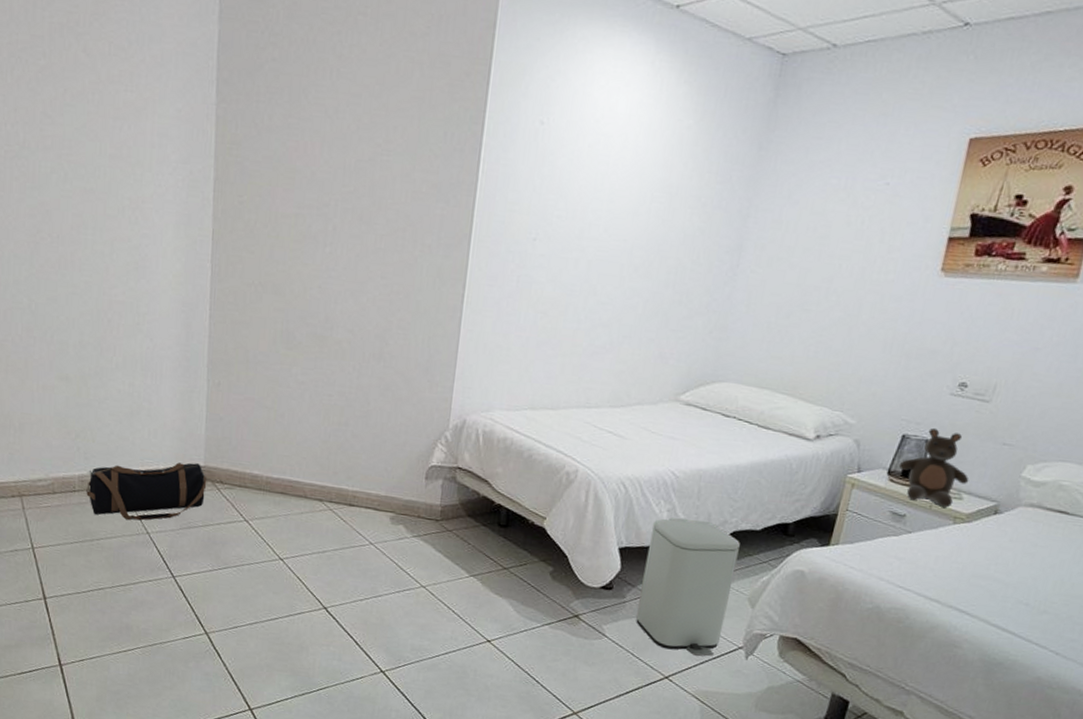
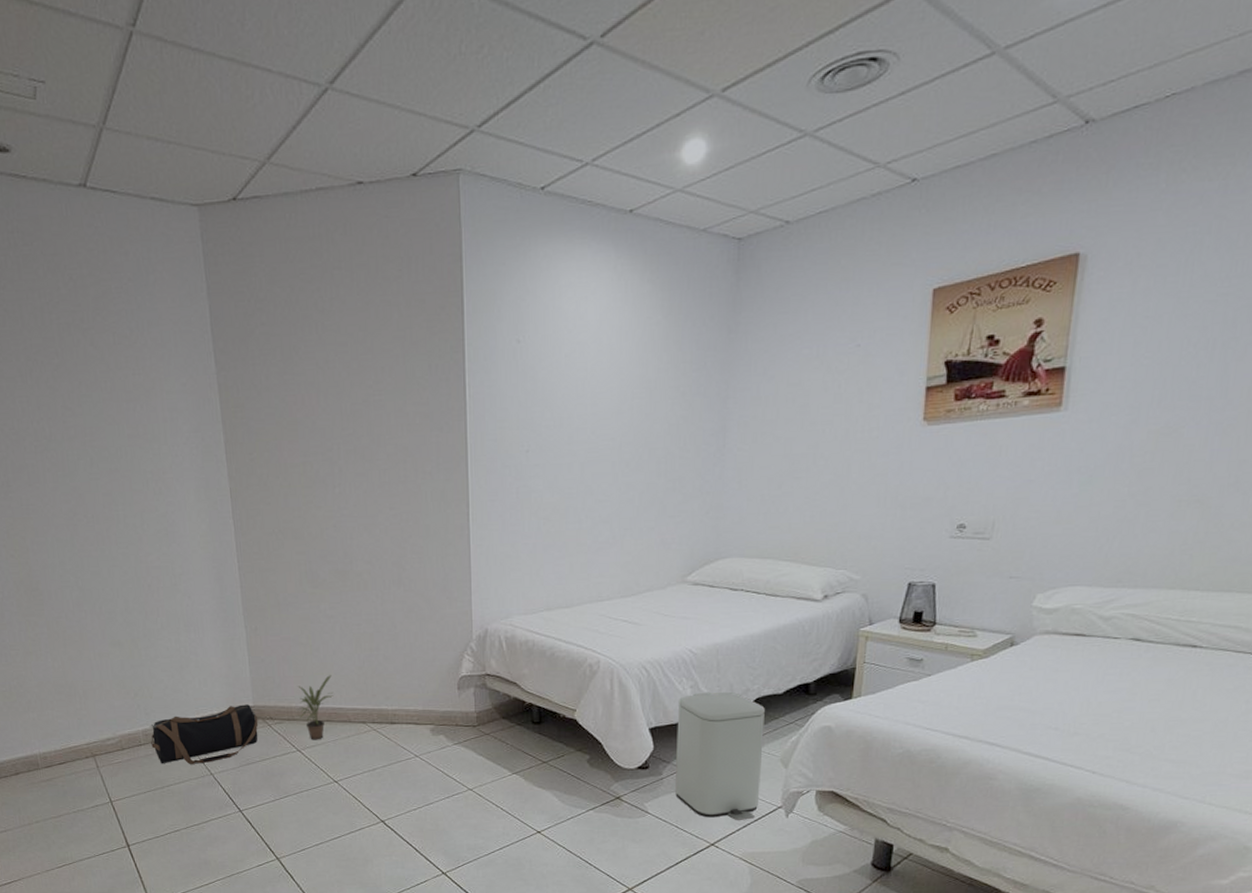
potted plant: none [252,444,293,512] -> present [298,675,334,740]
stuffed bear: present [898,427,969,508] -> none [909,571,981,647]

